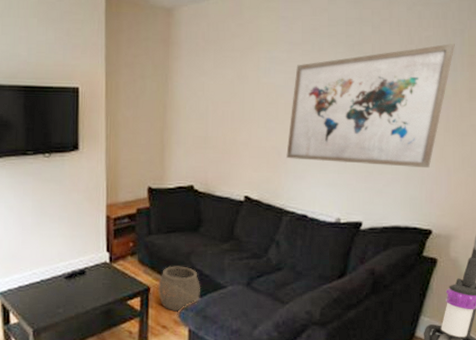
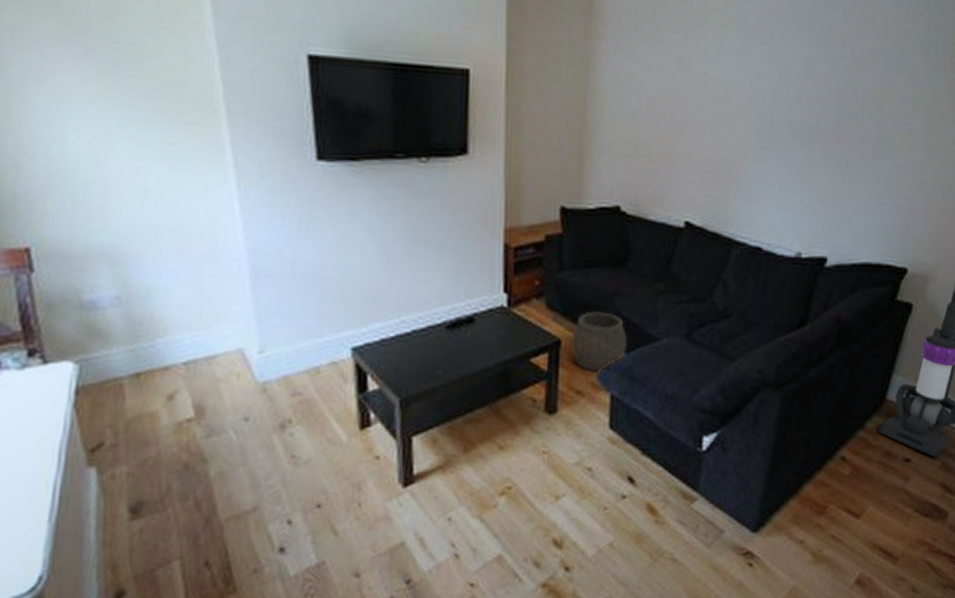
wall art: present [286,44,455,169] -> none [737,40,937,193]

